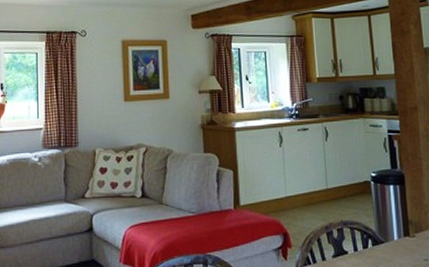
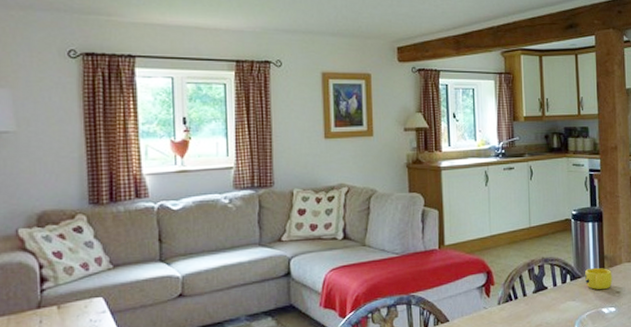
cup: none [387,233,419,257] -> present [584,267,613,290]

